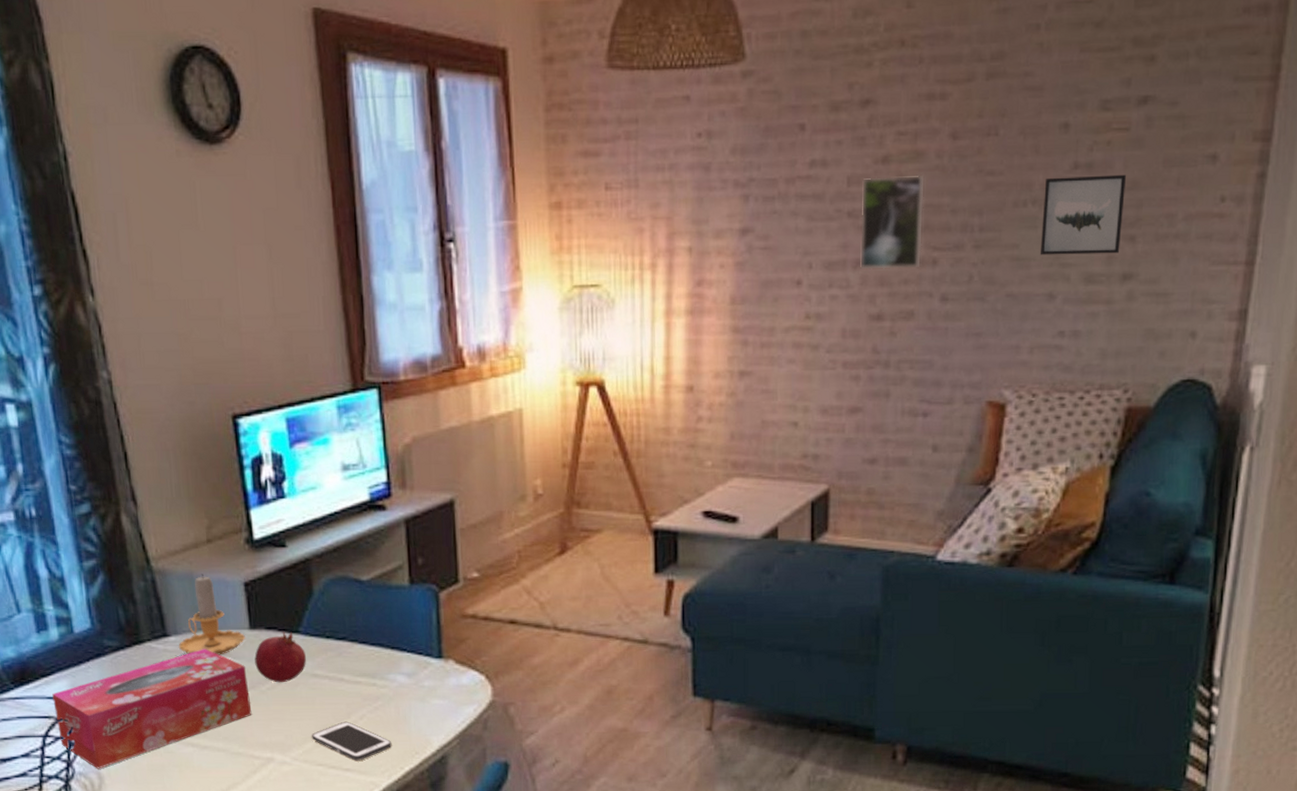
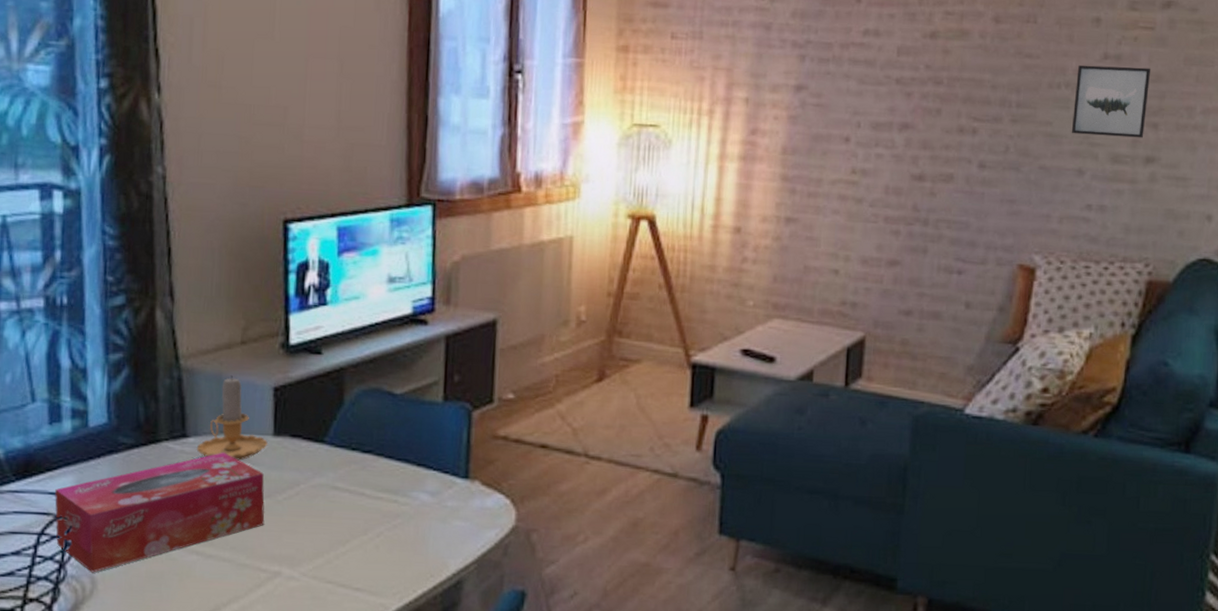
fruit: present [254,631,307,683] -> none [274,440,329,494]
cell phone: present [311,721,392,761] -> none [323,538,407,580]
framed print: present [859,174,924,270] -> none [904,49,967,135]

